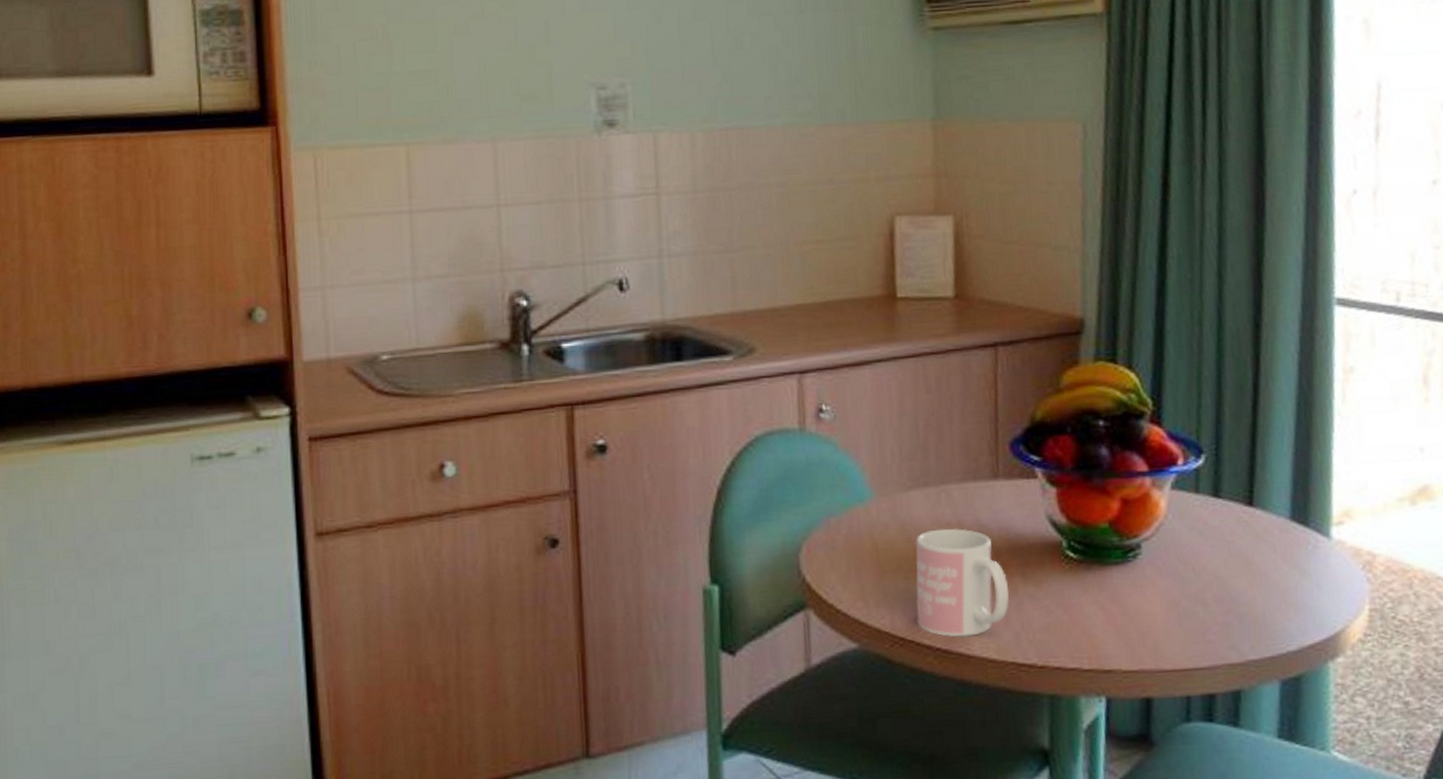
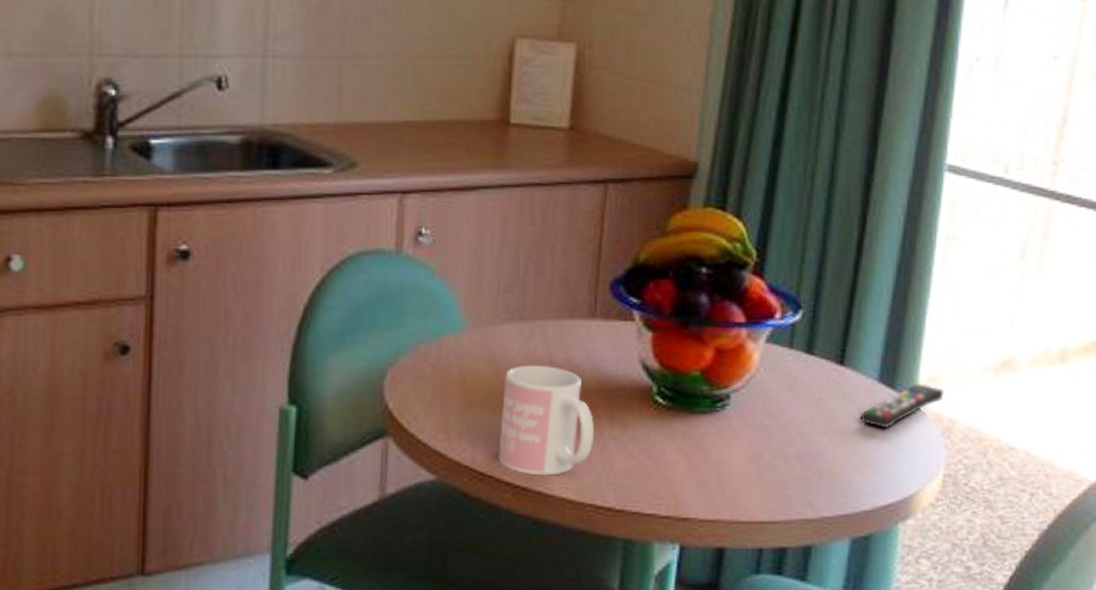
remote control: none [1275,517,1360,567] -> present [860,382,944,429]

